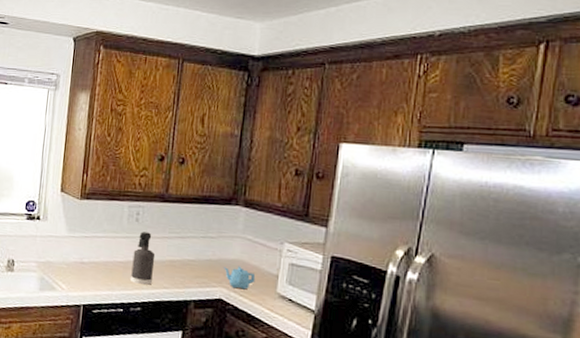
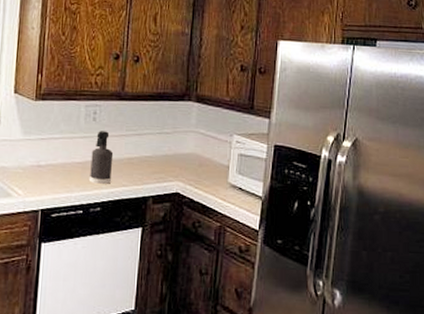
teapot: present [224,266,256,290] -> none [179,159,209,182]

